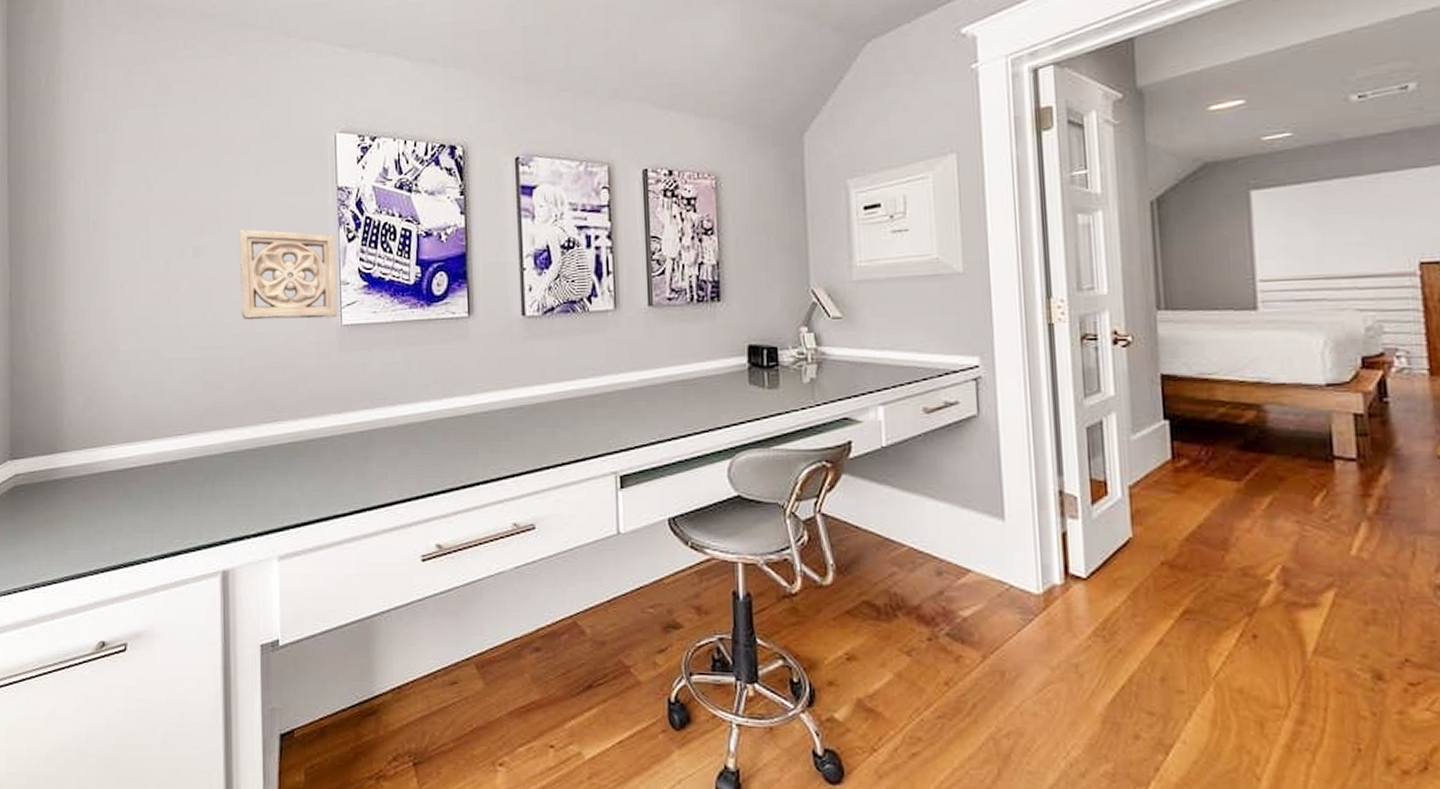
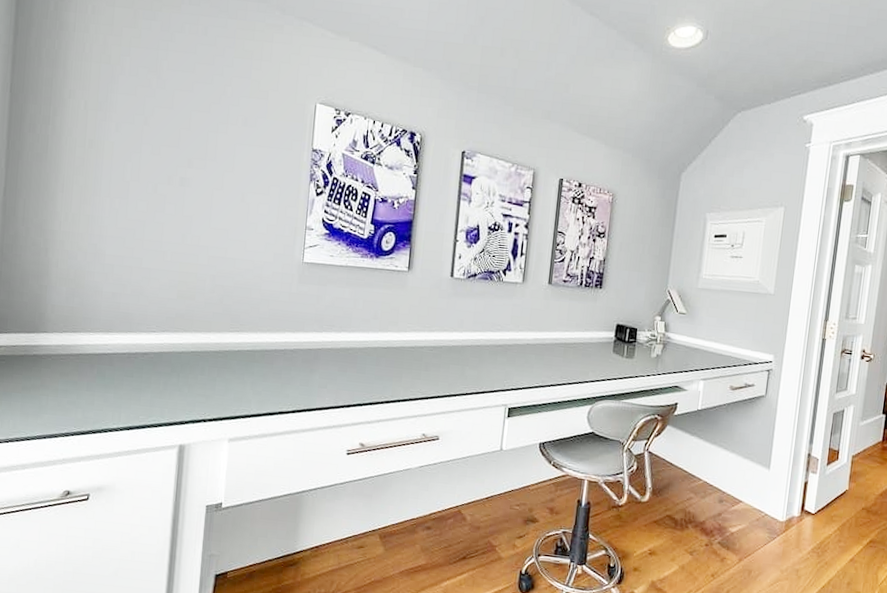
wall ornament: present [238,229,338,320] -> none [217,170,305,255]

